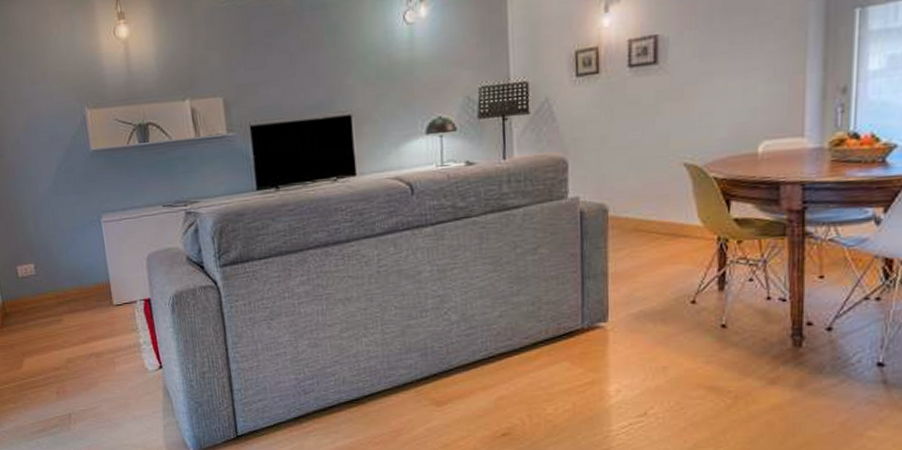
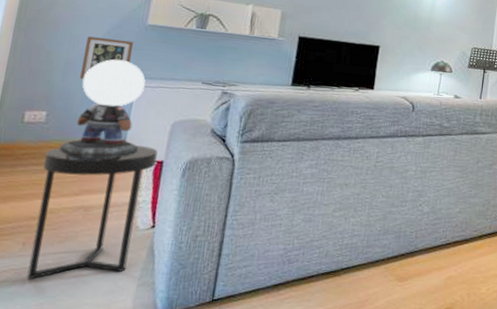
picture frame: none [42,173,88,224] -> present [80,36,134,79]
side table: none [46,285,149,425] -> present [26,146,158,280]
table lamp: none [52,197,123,303] -> present [59,60,146,155]

